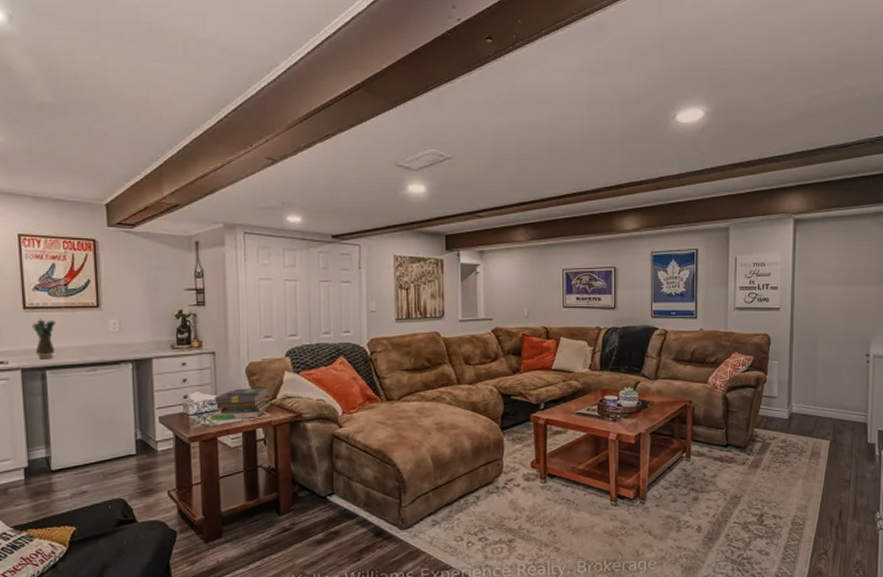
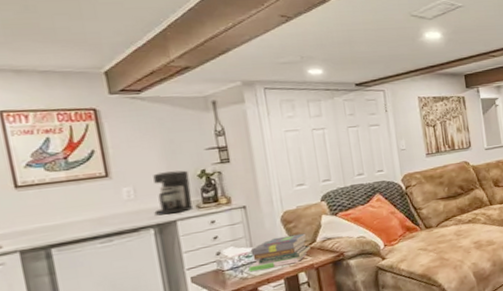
vase: present [32,318,56,359] -> none [28,195,61,238]
coffee maker: none [134,309,168,351] -> present [153,170,194,216]

